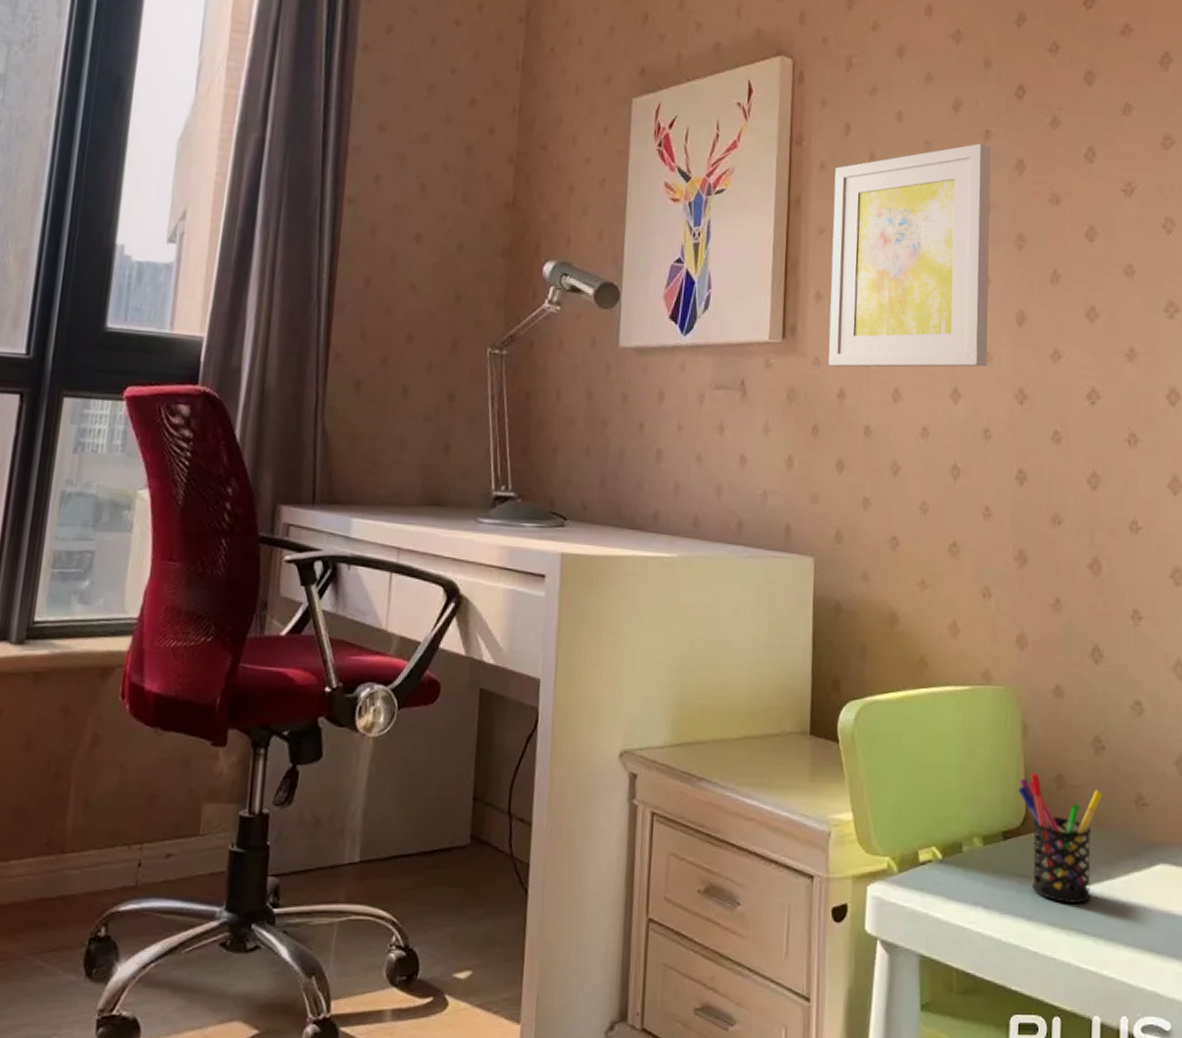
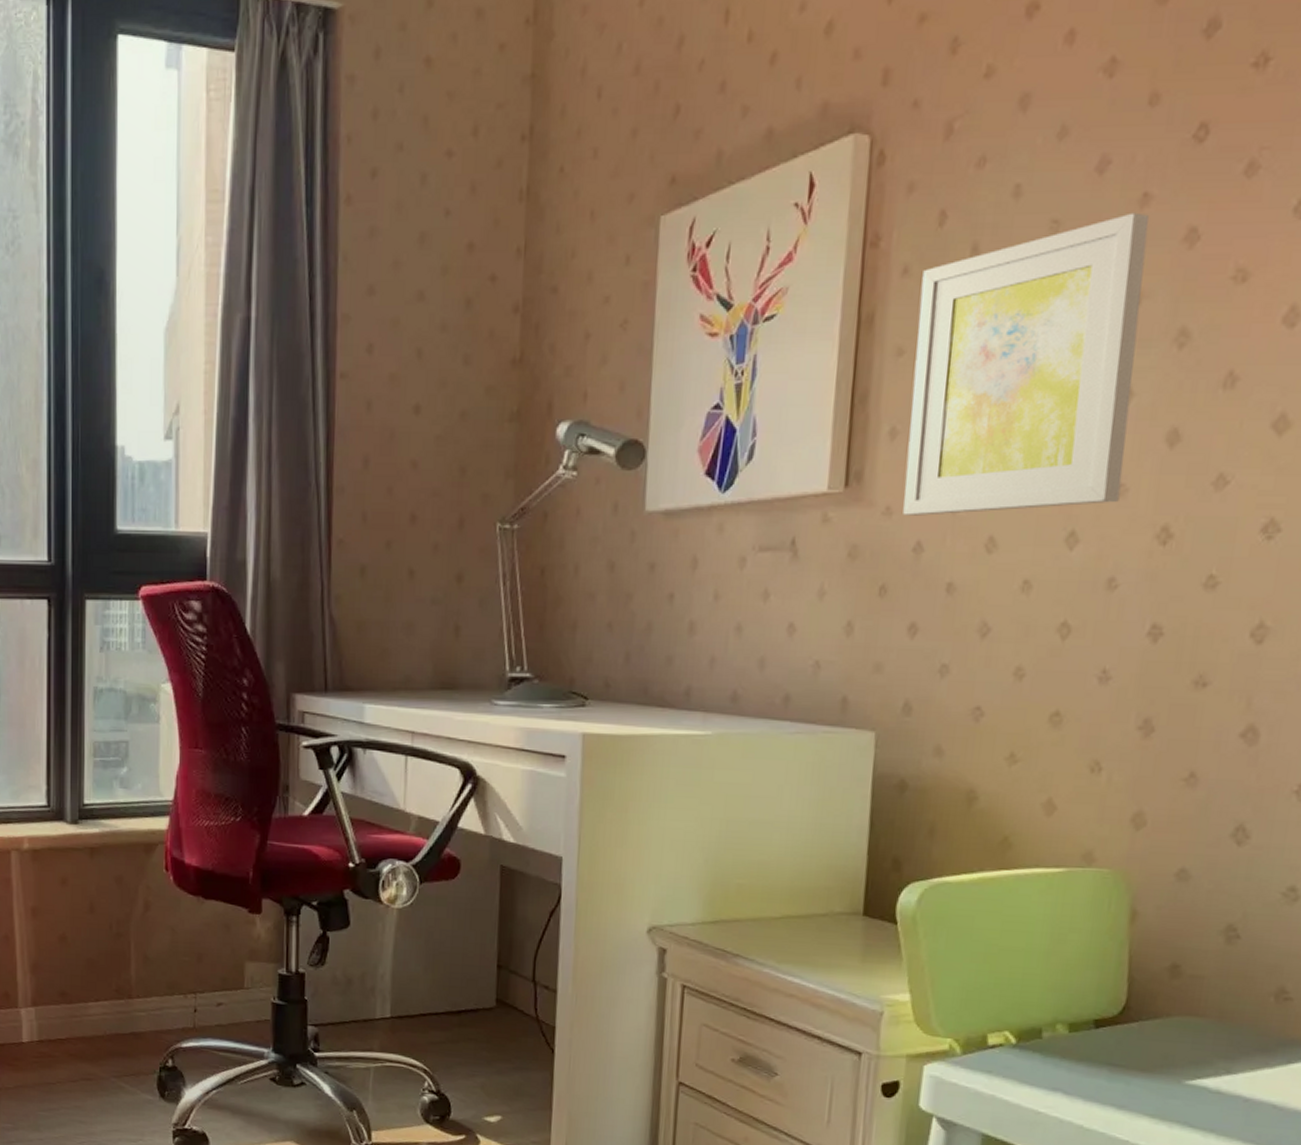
pen holder: present [1018,774,1103,905] -> none [1119,962,1232,1097]

